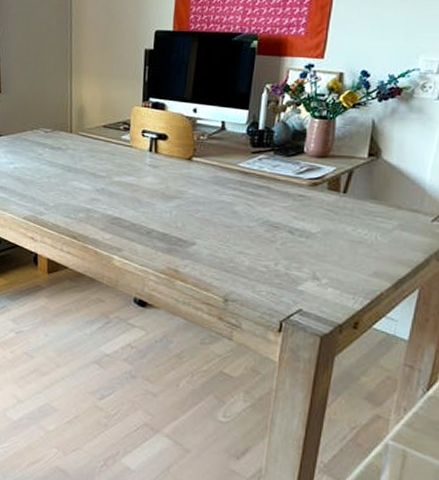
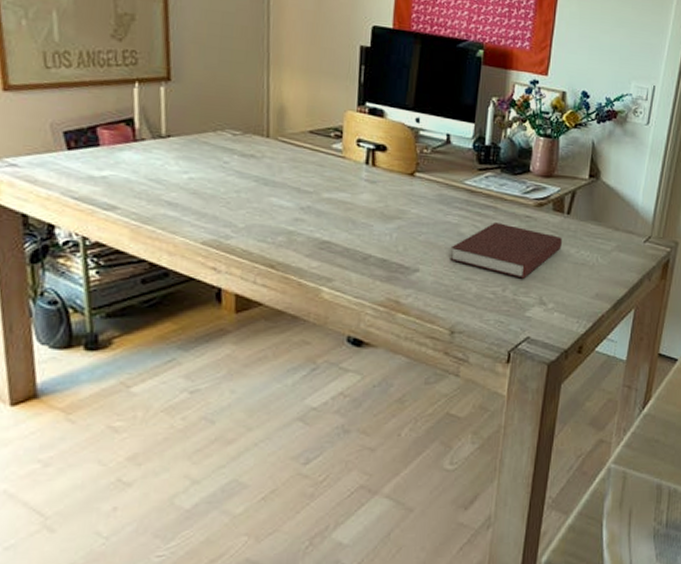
notebook: none [224,200,337,255] -> present [450,221,562,279]

